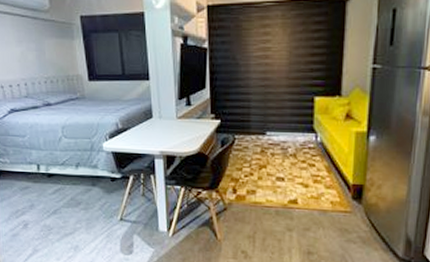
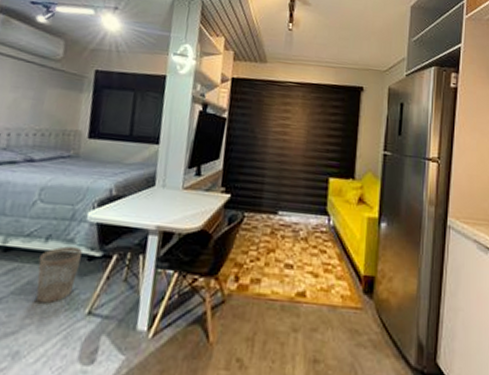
wastebasket: none [75,171,106,213] -> present [36,246,82,304]

